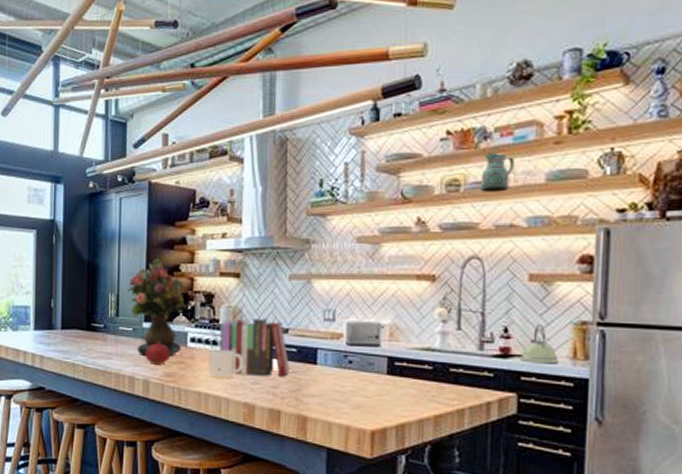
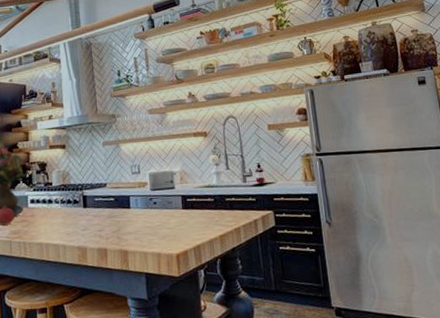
mug: present [208,349,243,379] -> none [46,205,74,230]
books: present [220,317,291,377] -> none [53,177,111,224]
ceramic pitcher: present [480,150,514,192] -> none [226,43,247,72]
kettle: present [520,324,558,364] -> none [271,159,296,188]

